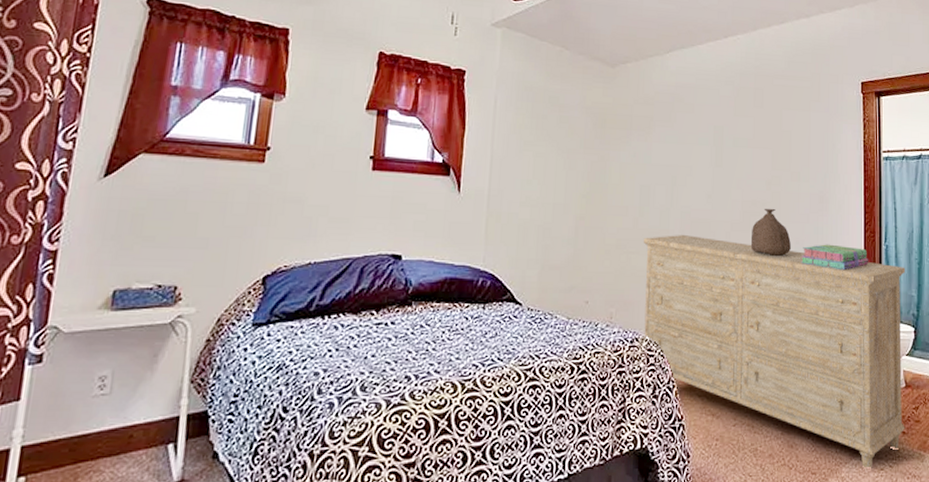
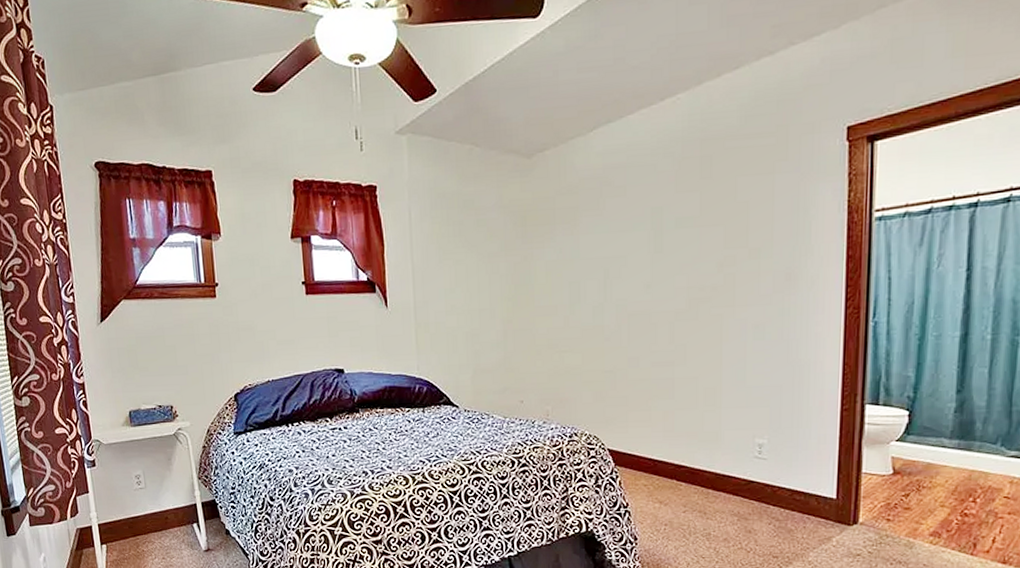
dresser: present [643,235,906,470] -> none [575,329,901,555]
bag: present [750,208,791,257] -> none [699,292,749,345]
stack of books: present [800,244,869,271] -> none [760,326,850,354]

